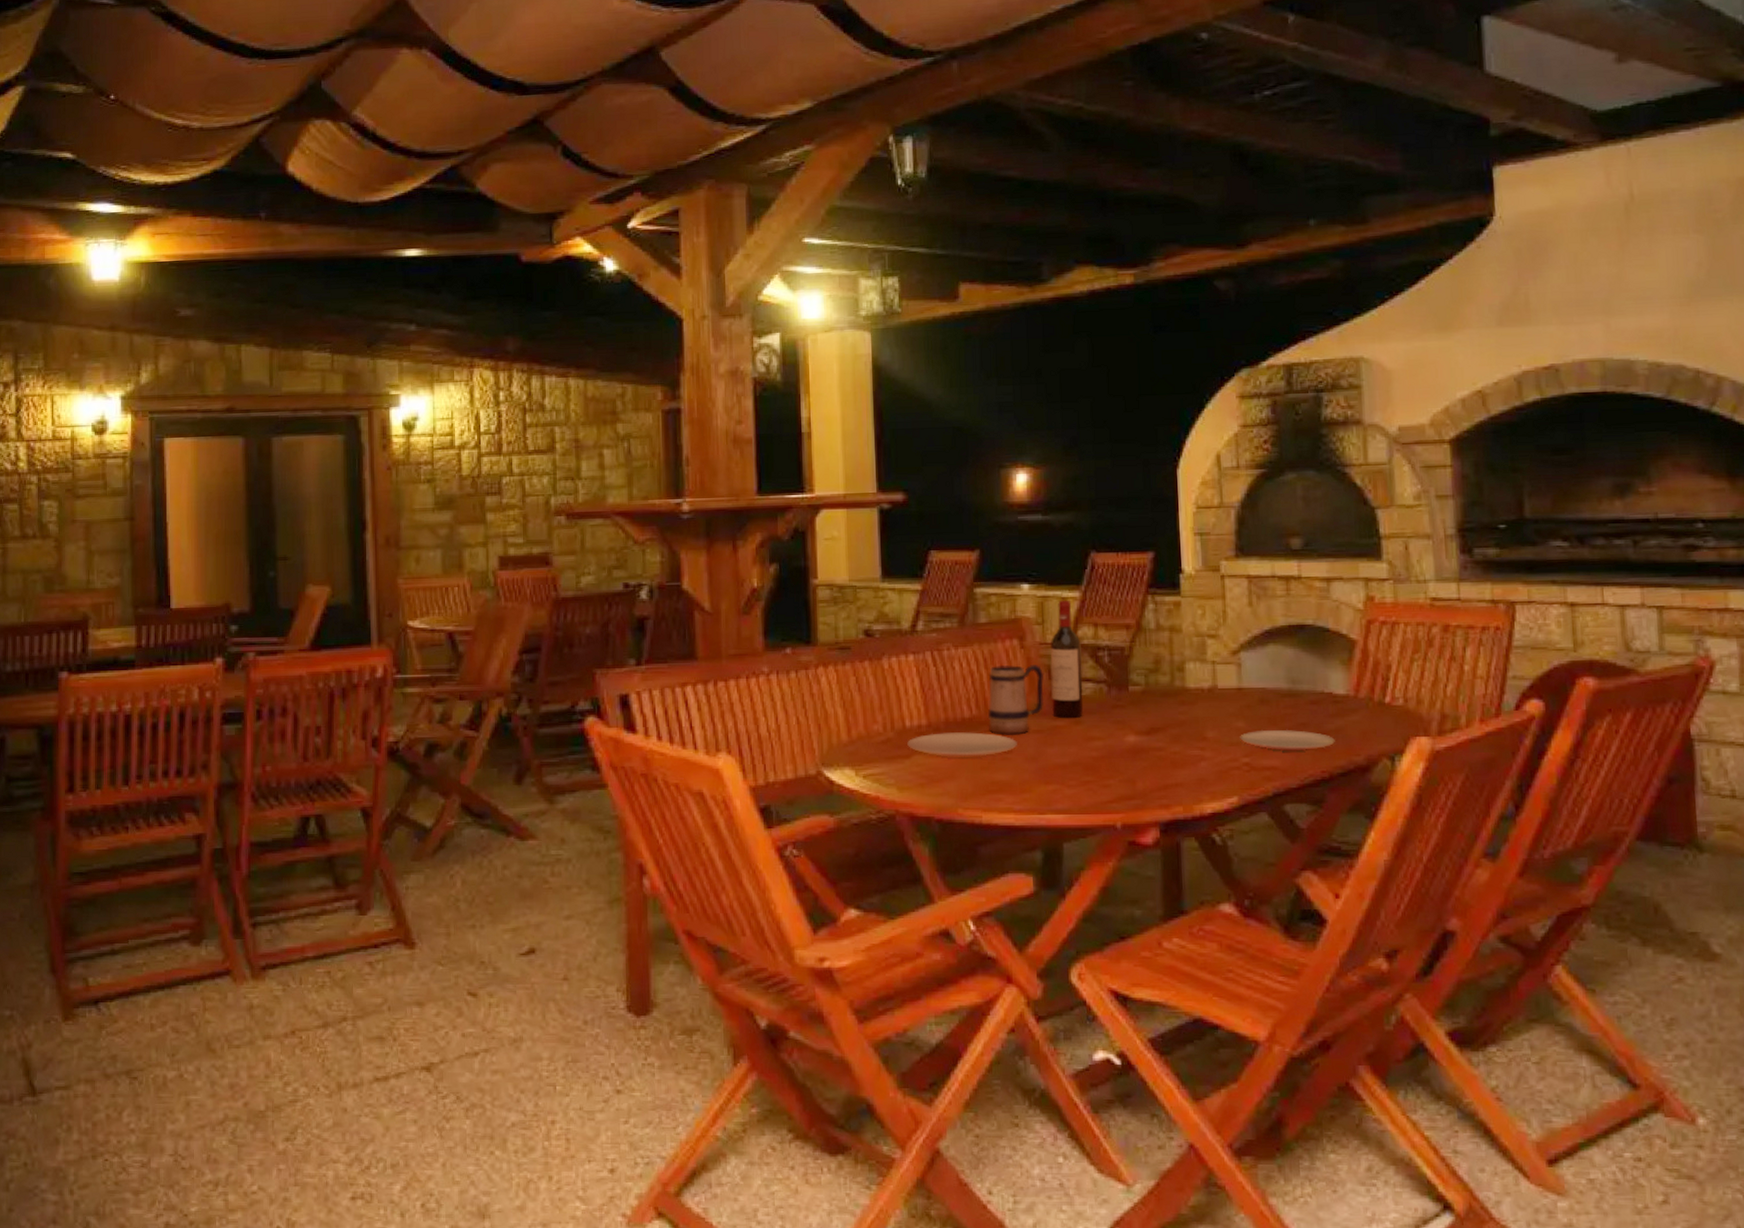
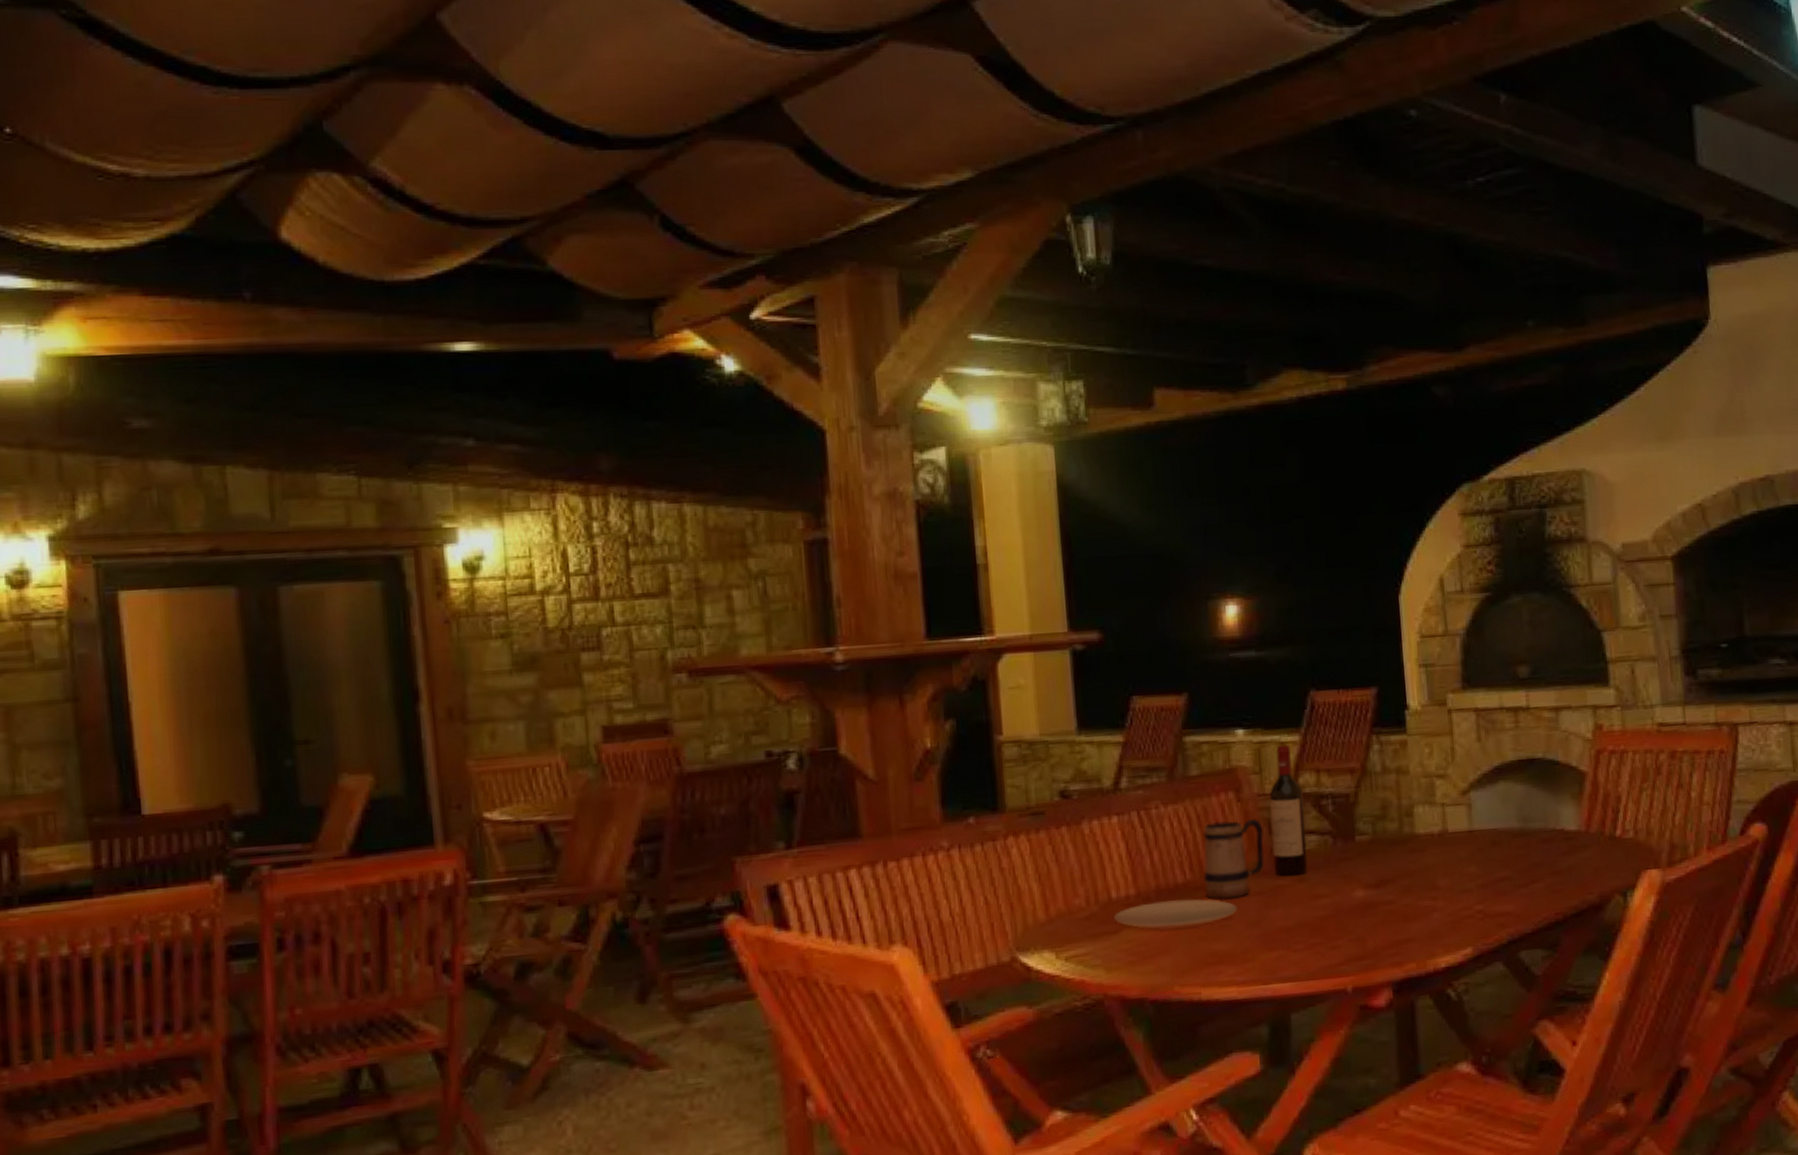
plate: present [1240,730,1335,752] -> none [1472,871,1568,895]

